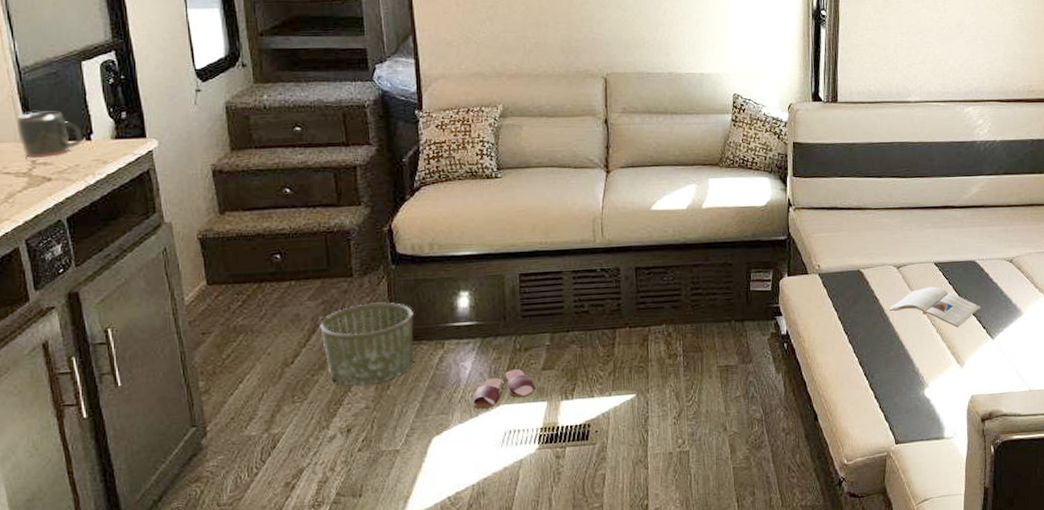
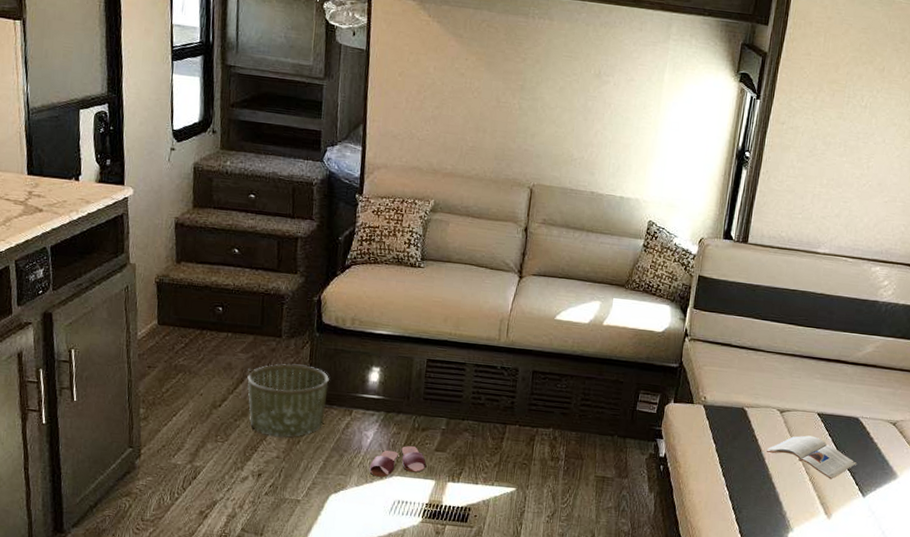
mug: present [16,111,82,158] -> none [20,149,72,191]

